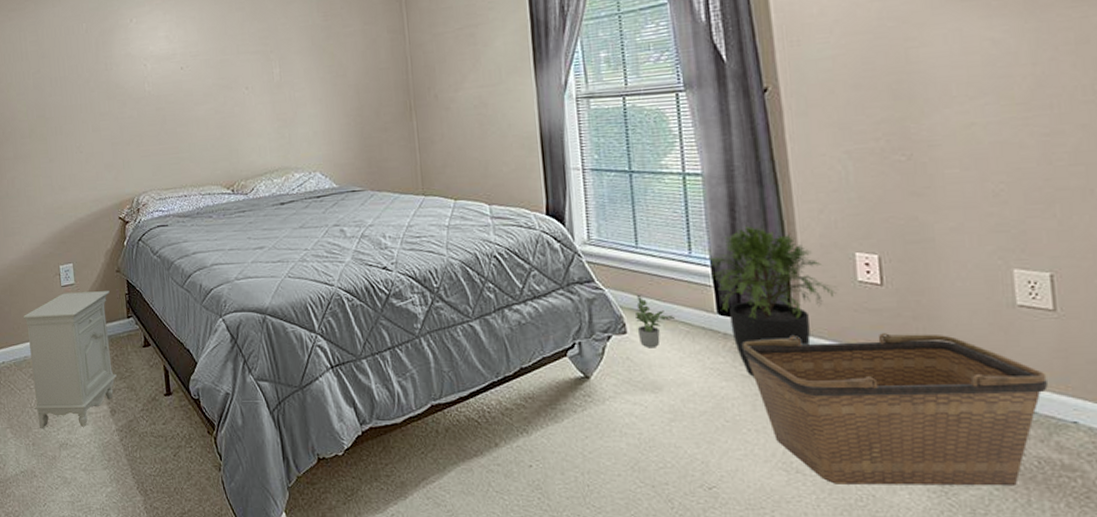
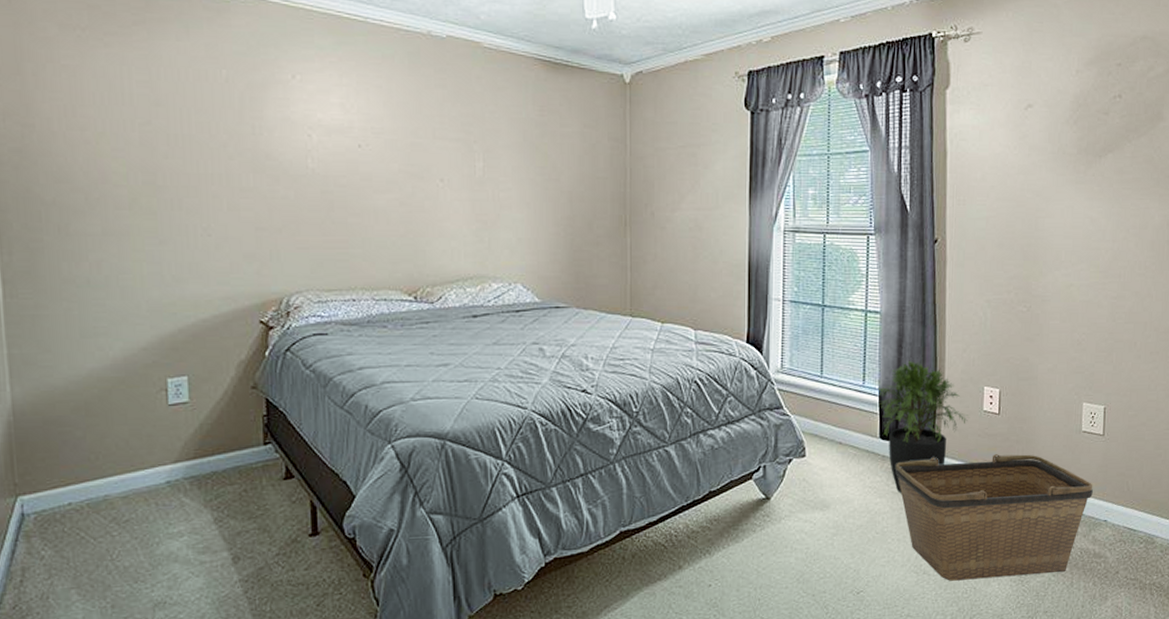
nightstand: present [23,291,118,428] -> none [106,411,245,586]
potted plant: present [636,294,675,347] -> none [814,420,846,469]

